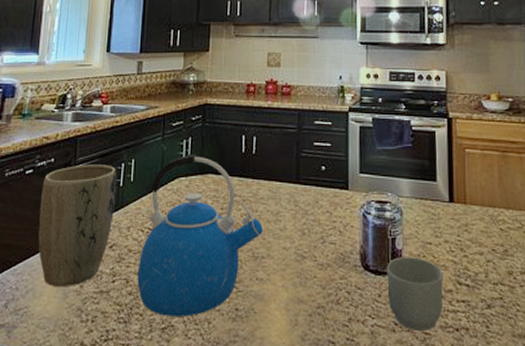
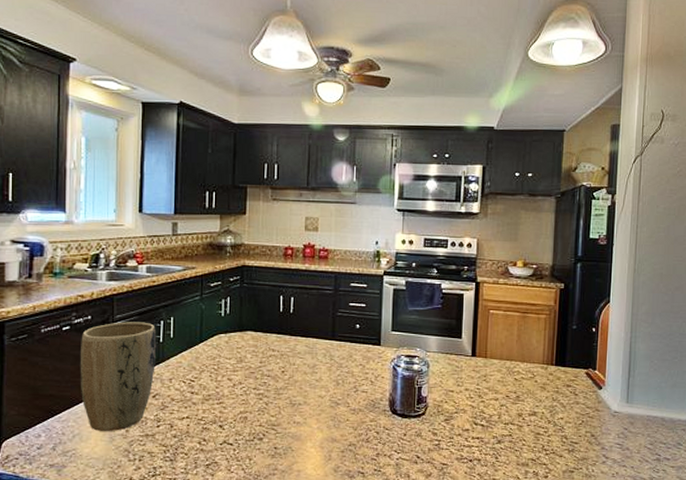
kettle: present [137,153,263,317] -> none [181,312,300,455]
mug: present [387,257,443,332] -> none [412,403,461,463]

